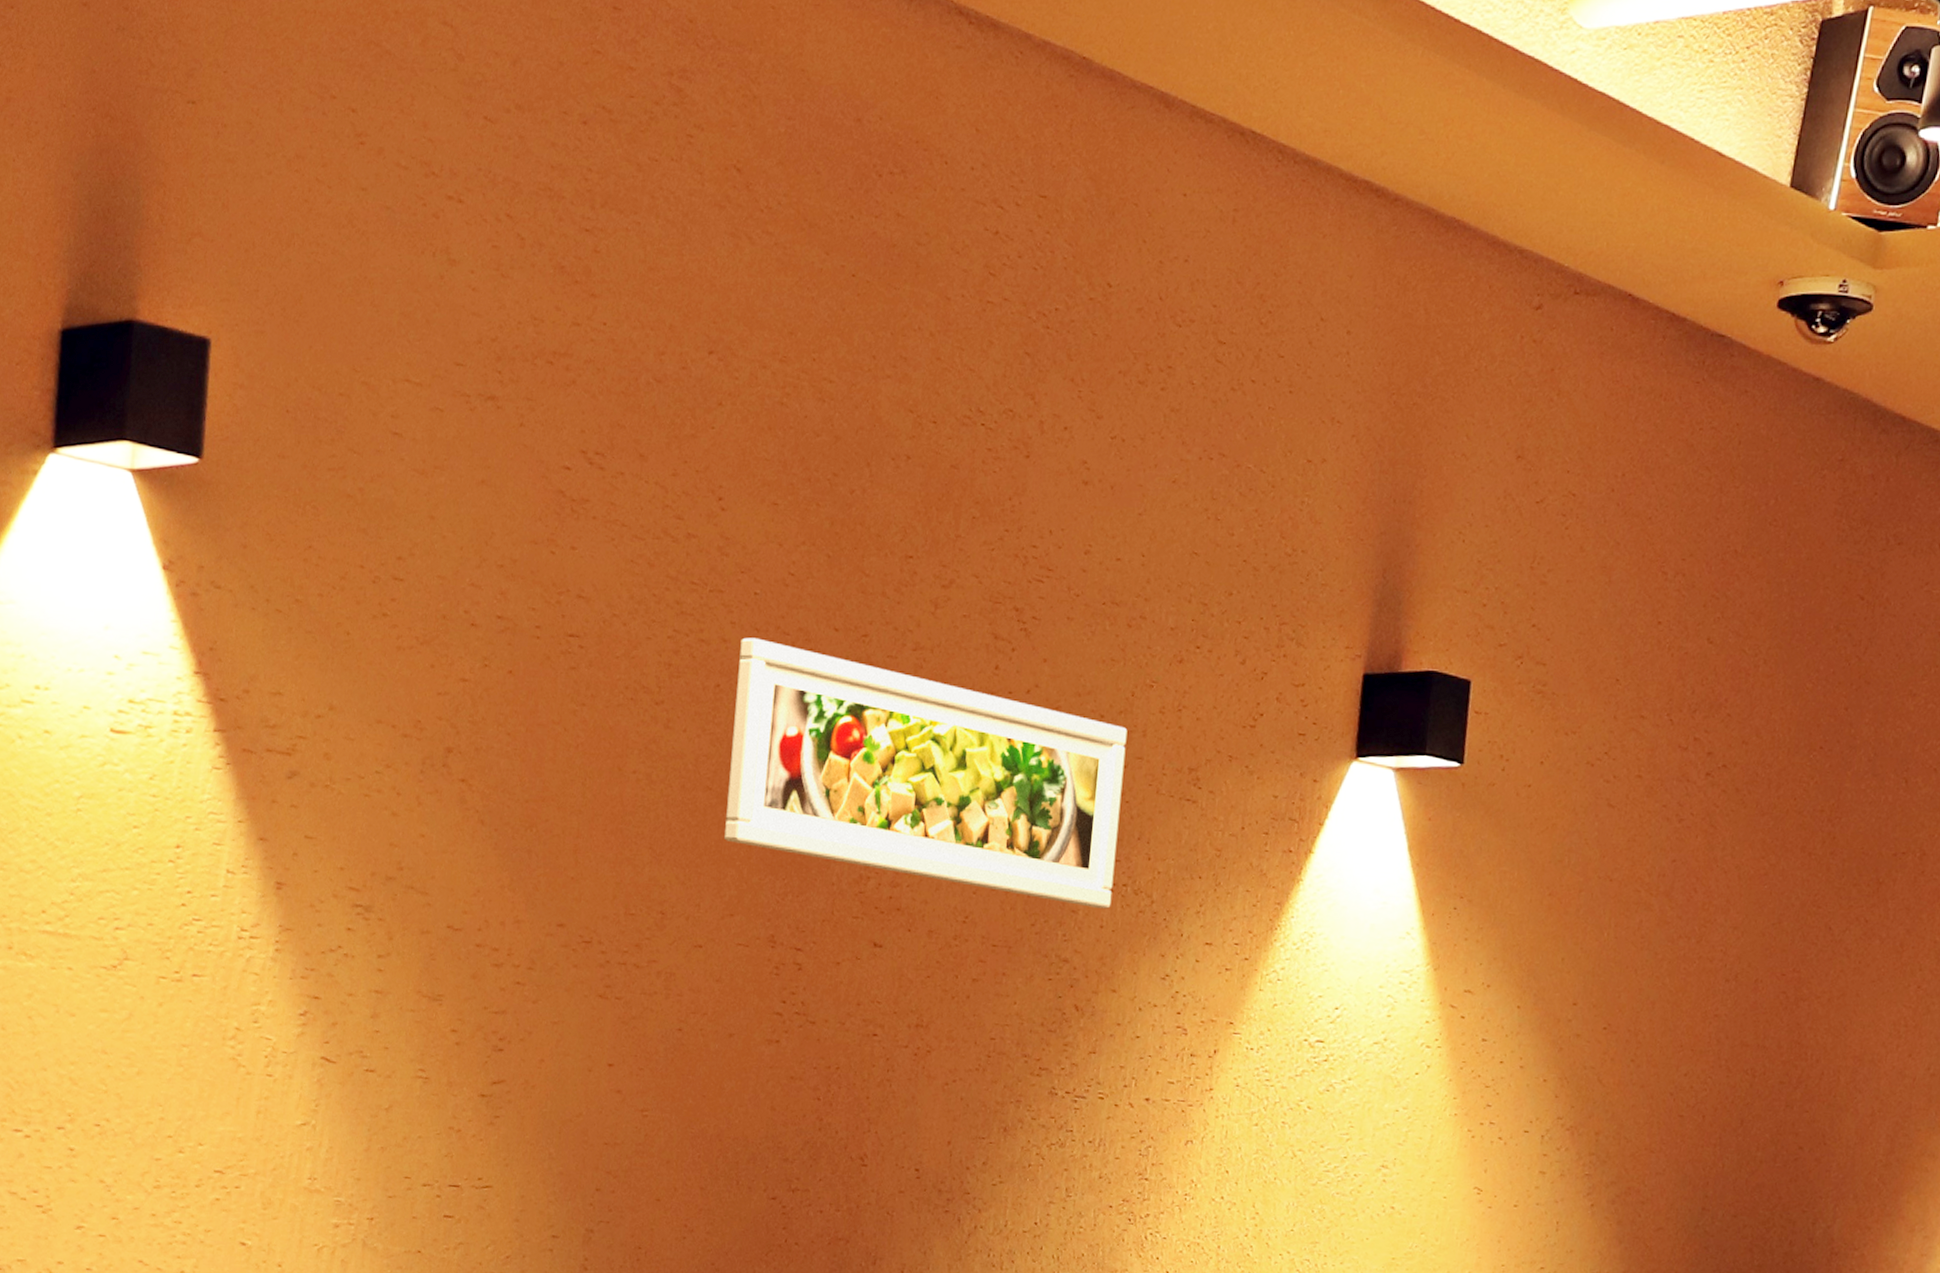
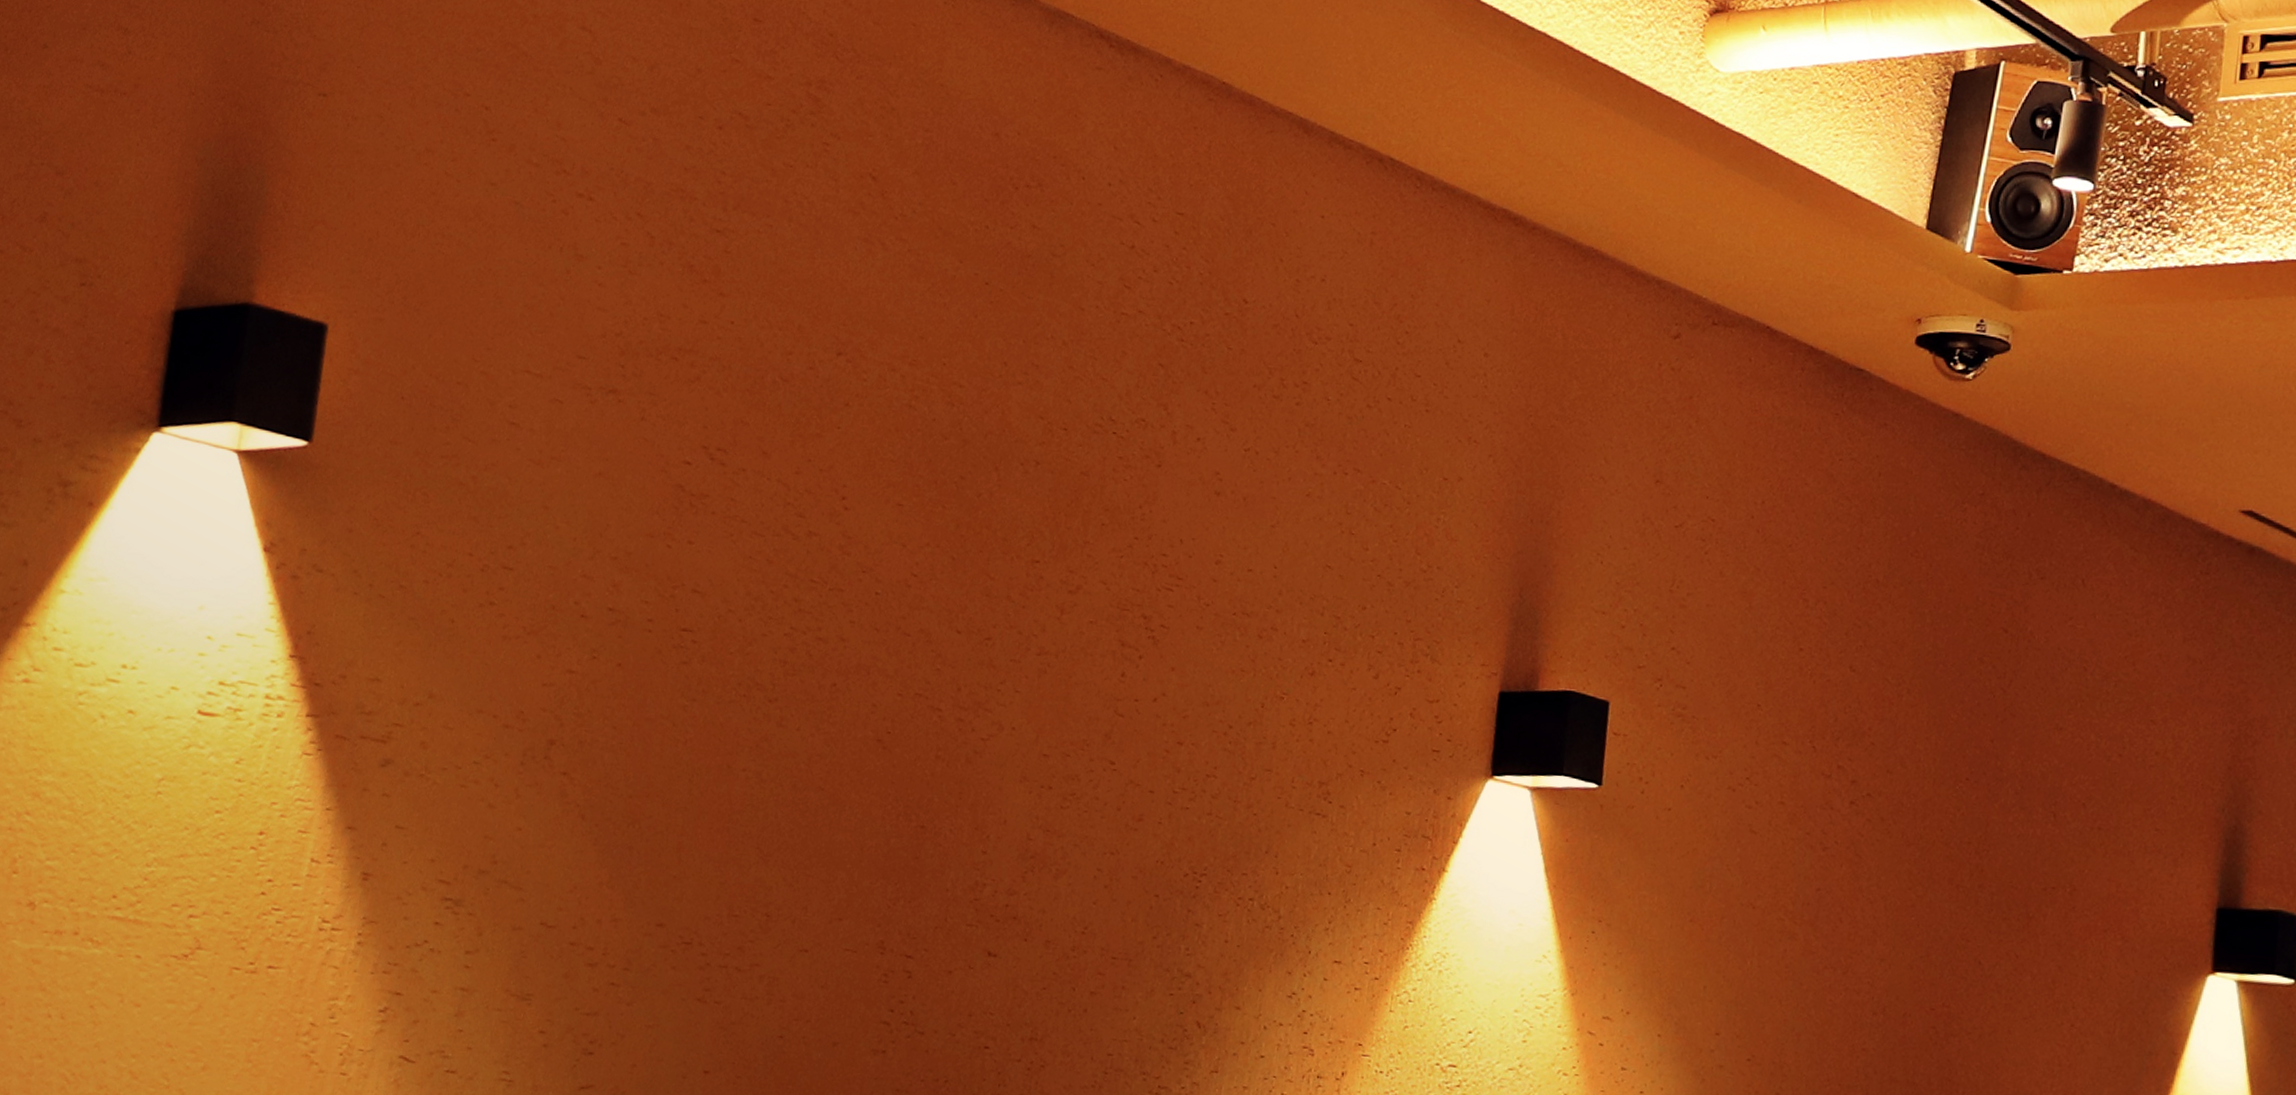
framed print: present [724,637,1128,909] -> none [835,637,1257,923]

